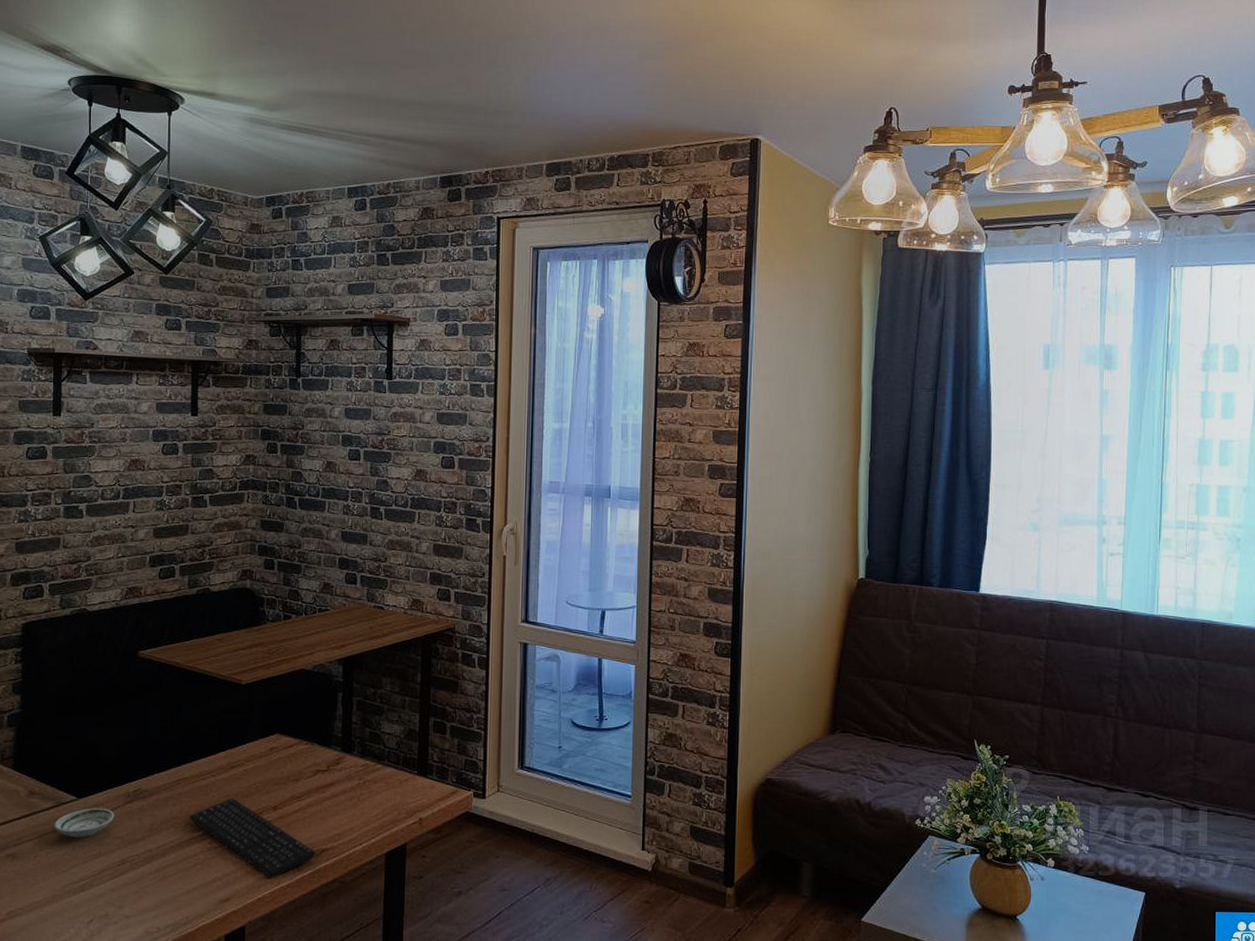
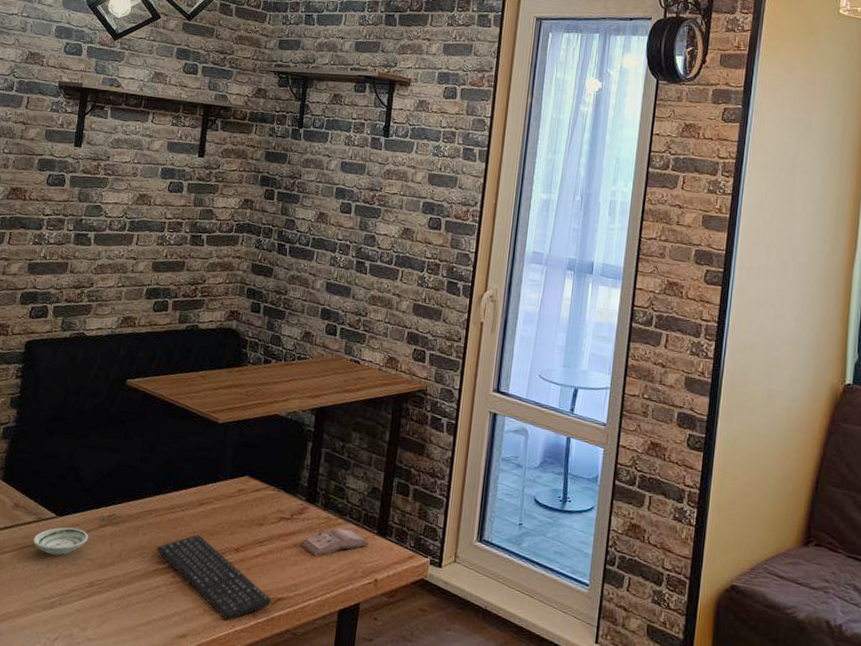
book: none [340,773,410,805] -> present [300,528,369,557]

